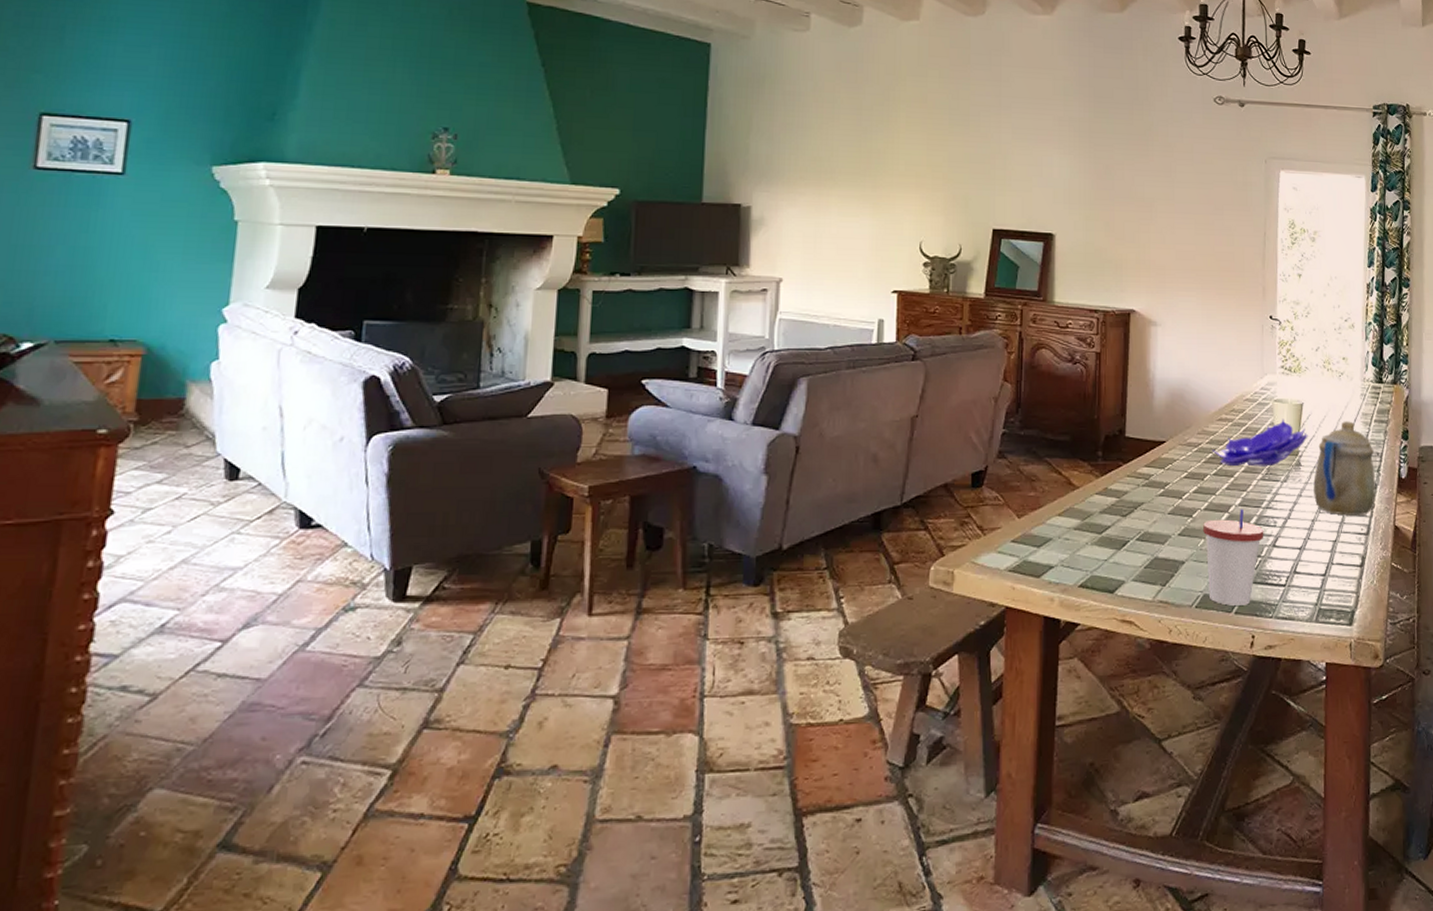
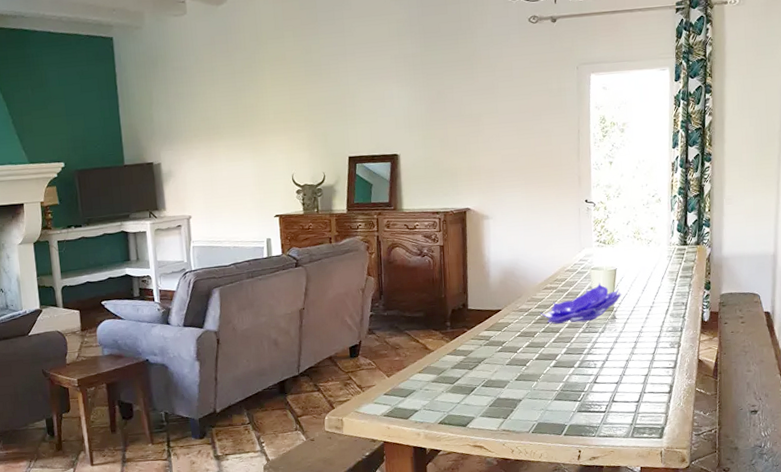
cup: present [1203,509,1264,606] -> none [535,356,586,430]
teapot: present [1313,421,1376,516] -> none [627,279,681,355]

